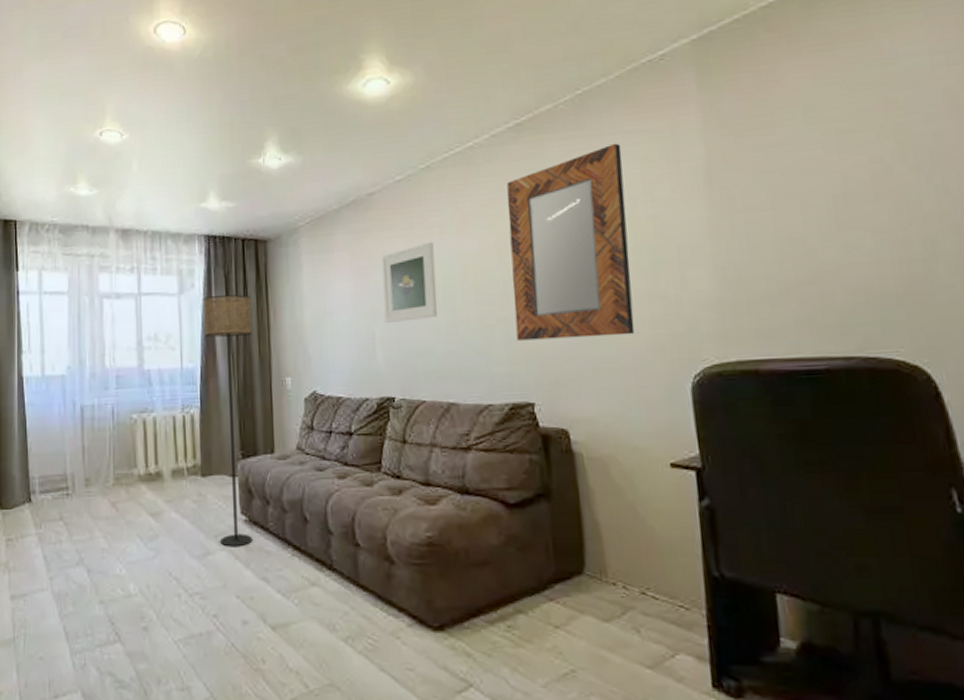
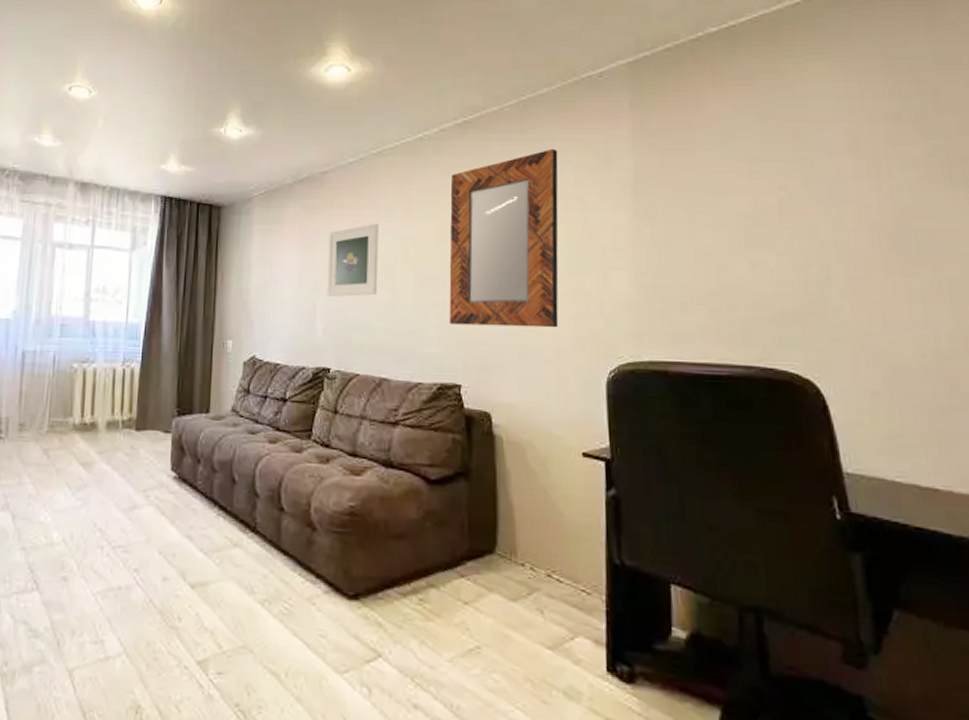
floor lamp: present [203,294,252,547] -> none [148,255,200,503]

